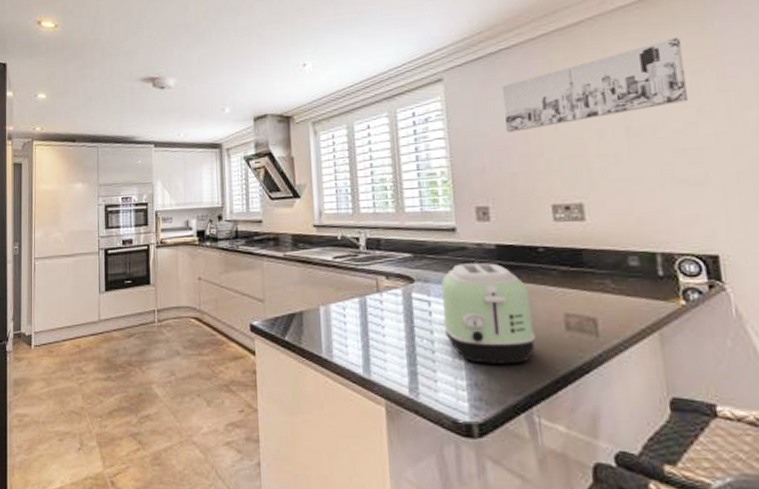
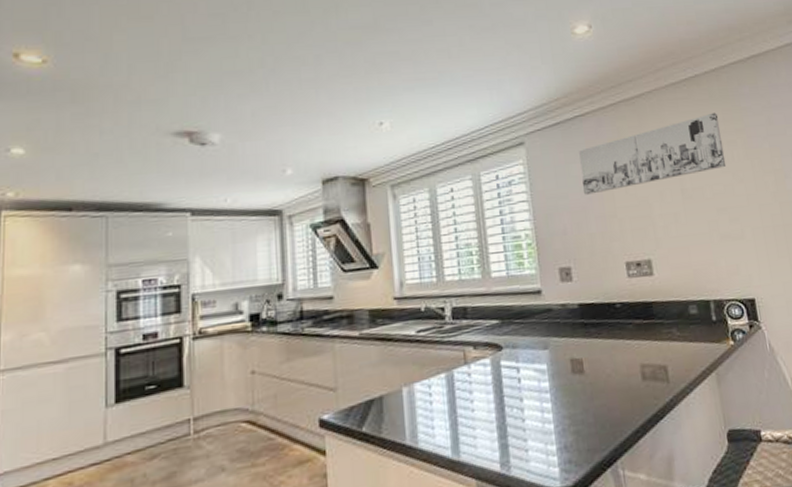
toaster: present [441,263,536,364] -> none [529,322,617,427]

